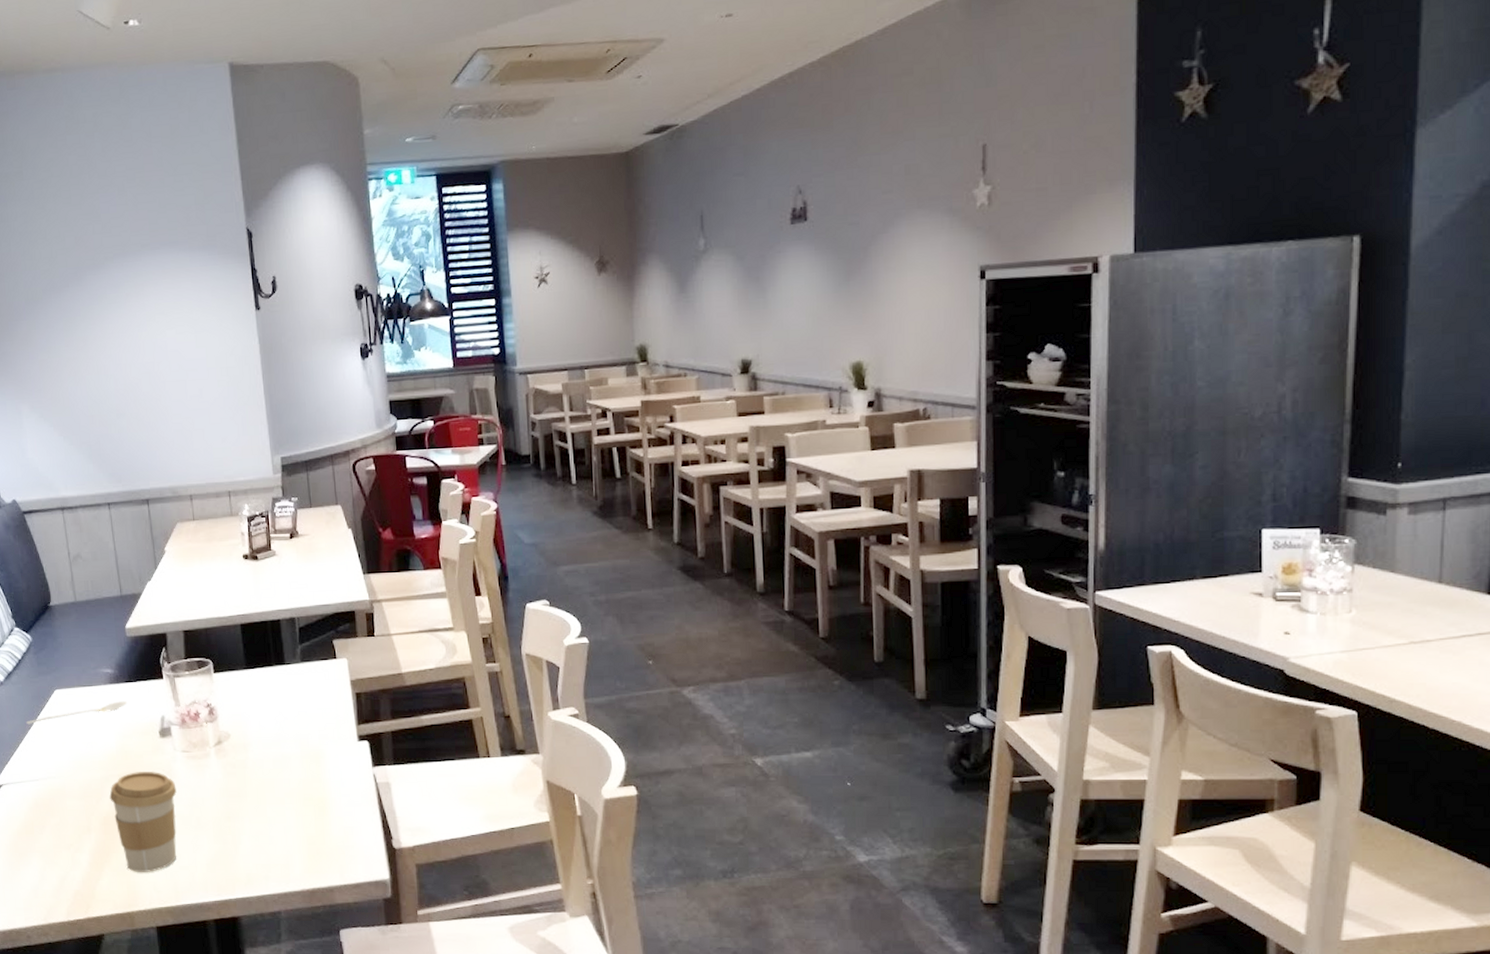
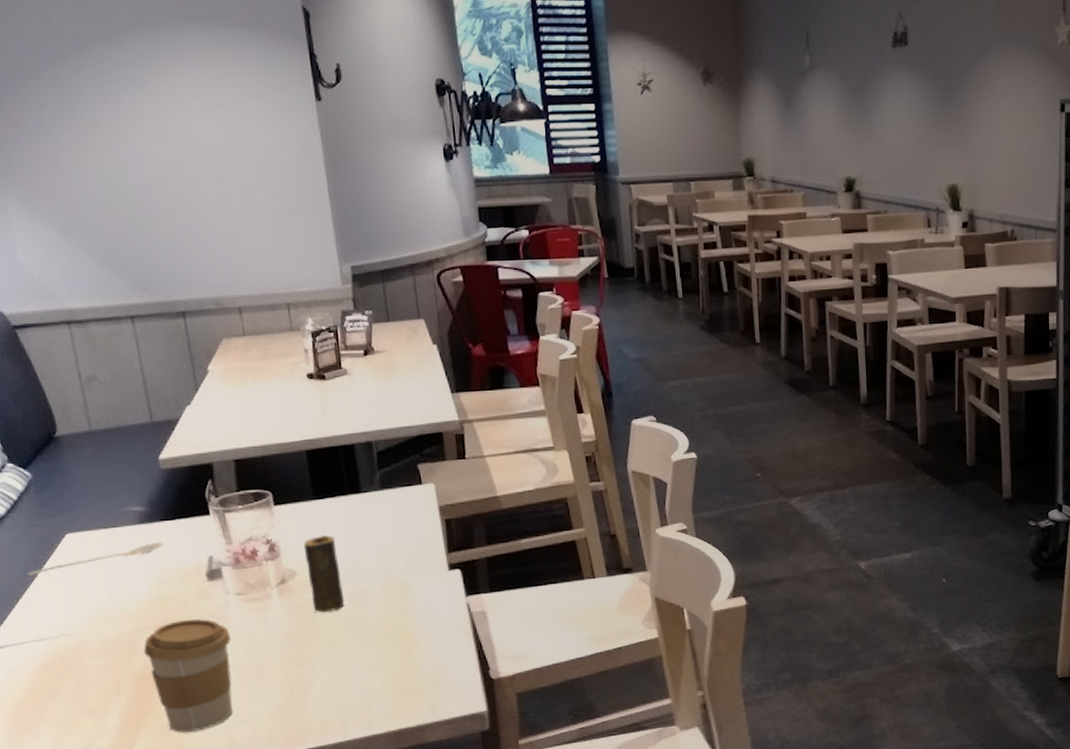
candle: none [237,702,269,774] -> present [304,535,345,613]

